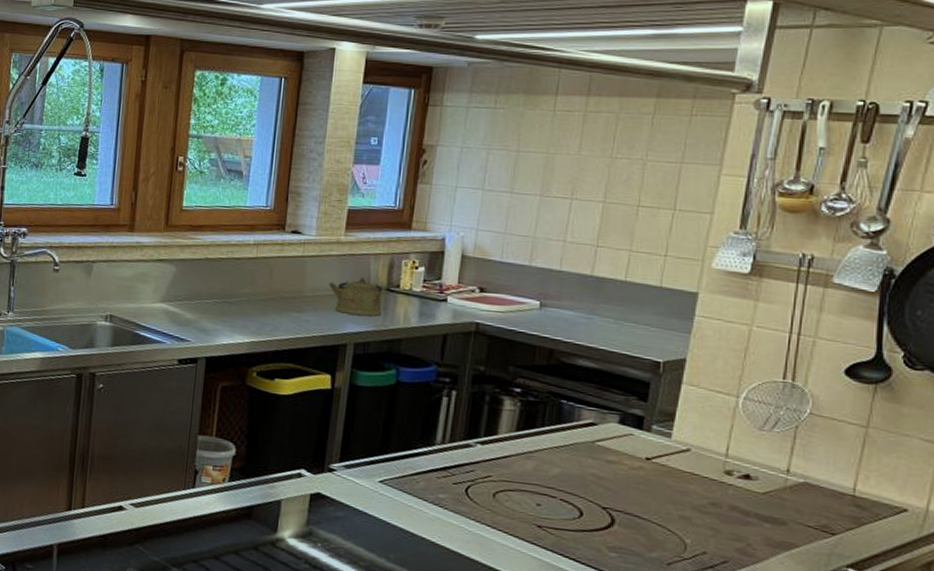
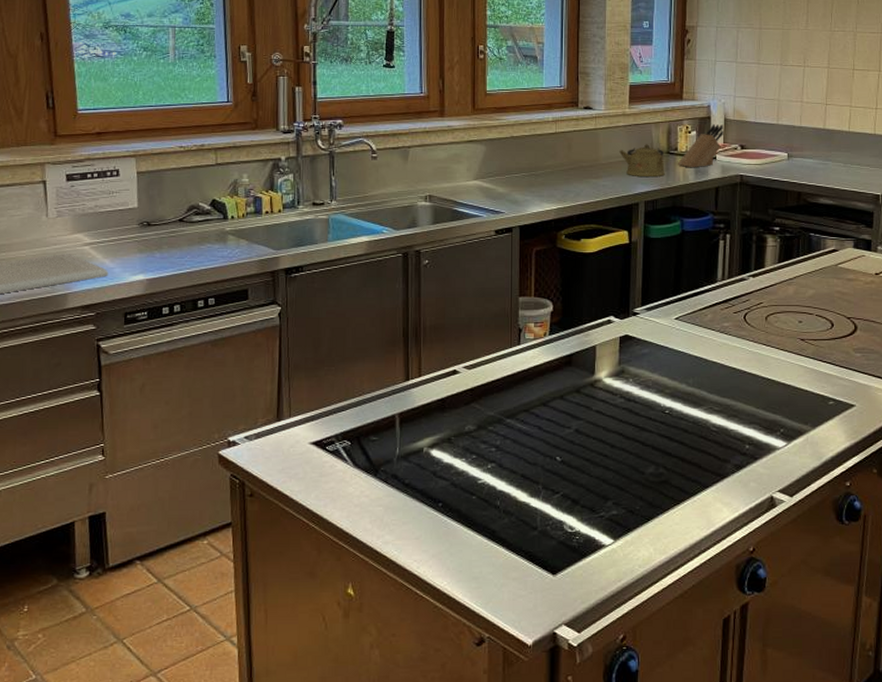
knife block: none [397,261,460,310] -> present [677,124,724,168]

